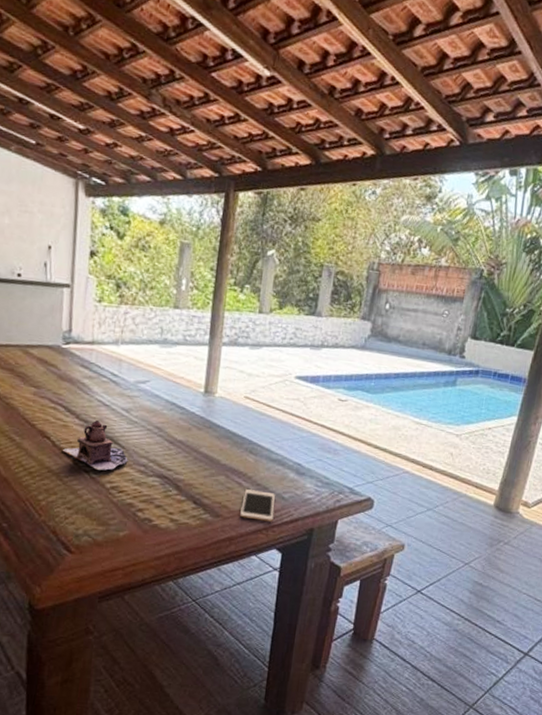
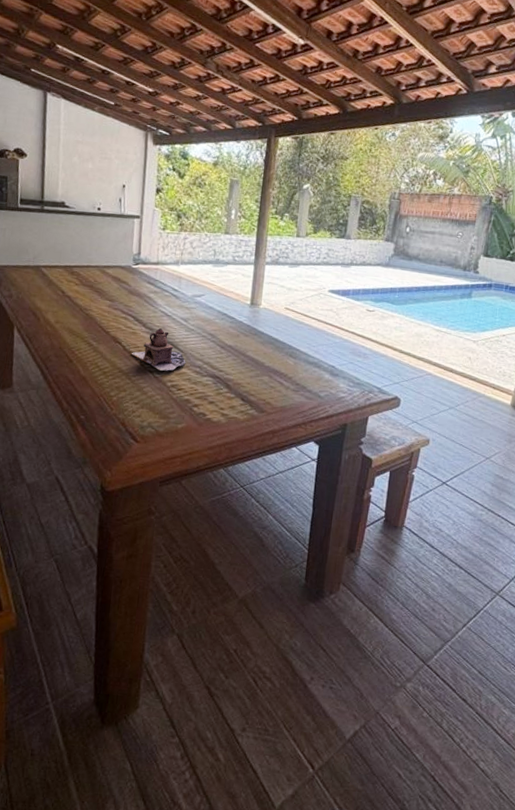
cell phone: present [240,489,275,522] -> none [282,388,312,417]

